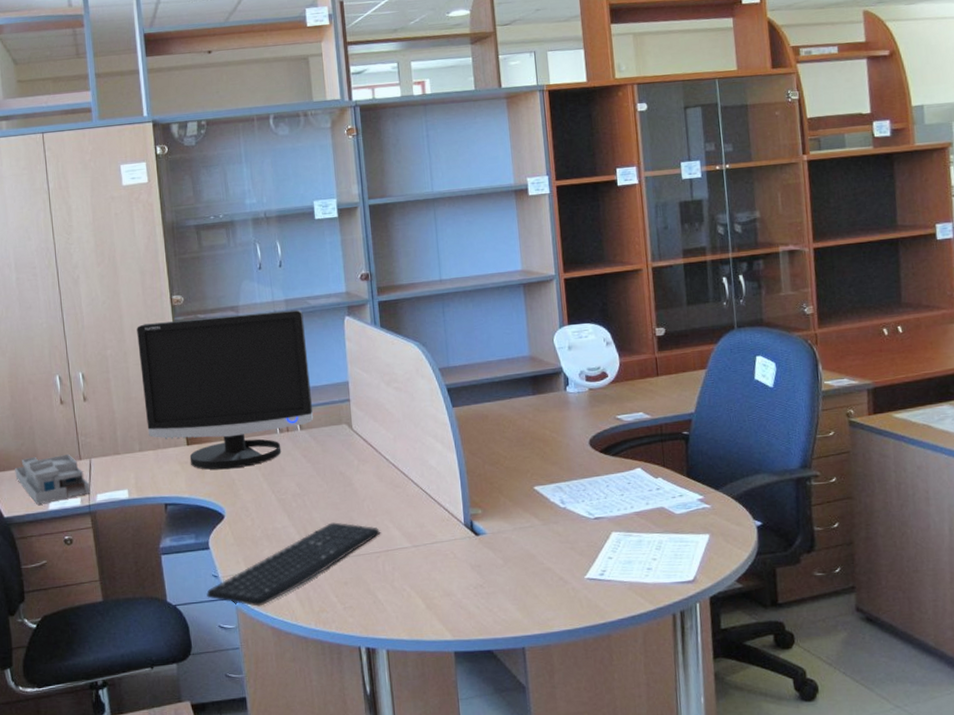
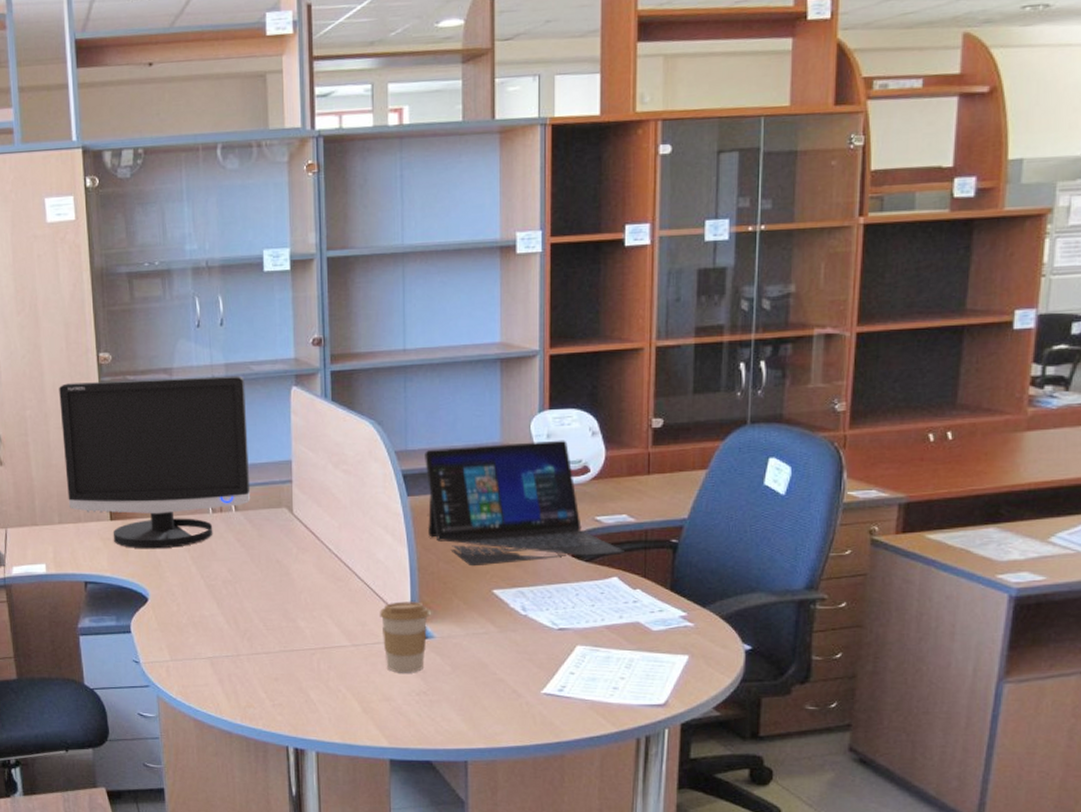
keyboard: present [206,522,381,607] -> none [126,614,318,697]
coffee cup: none [435,502,480,569] -> present [380,601,429,673]
laptop: none [465,350,644,467] -> present [425,440,624,567]

